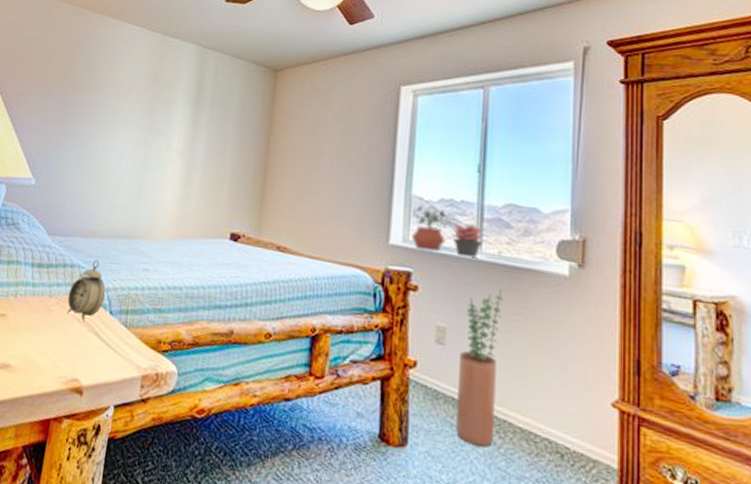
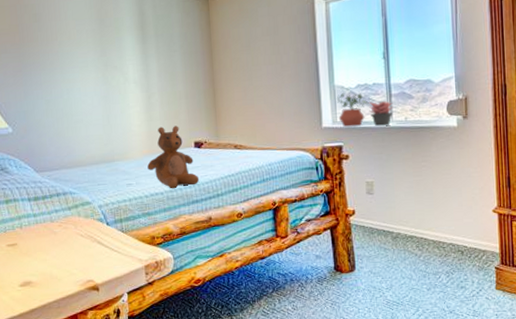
alarm clock: present [67,259,106,321] -> none [67,184,100,235]
teddy bear: none [170,207,227,286] -> present [147,126,199,189]
vase: present [456,289,503,447] -> none [385,145,415,259]

